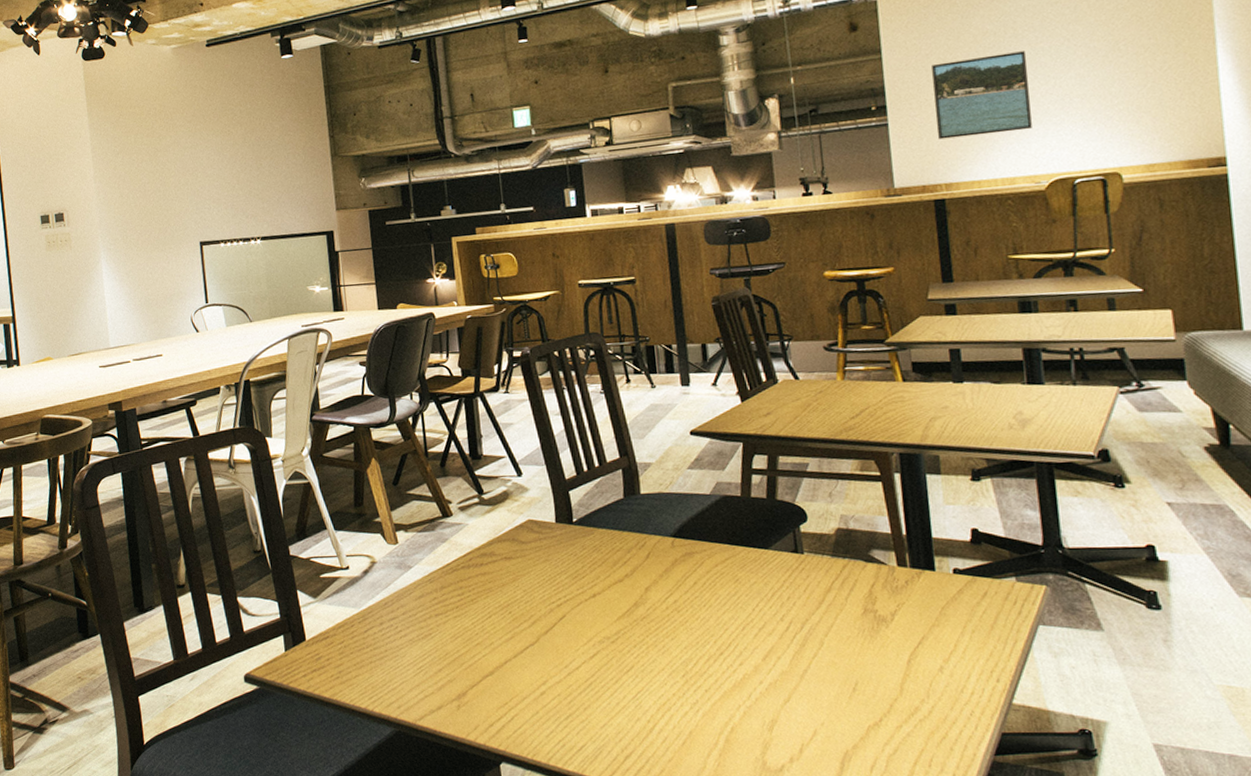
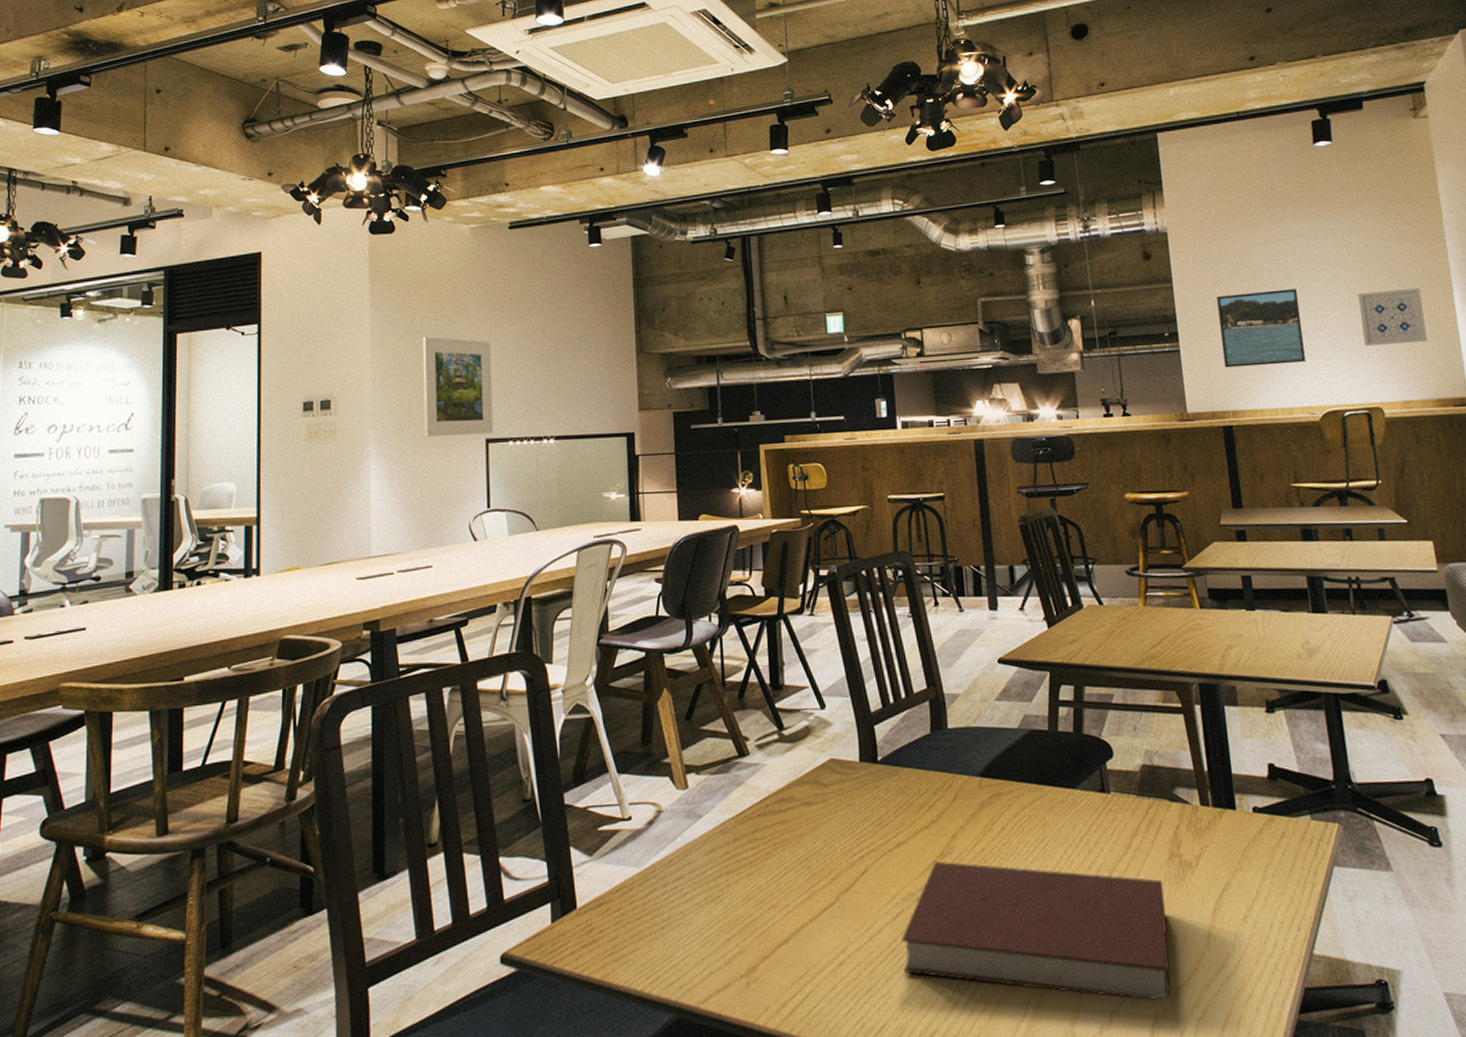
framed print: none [137,151,206,242] -> present [422,336,493,437]
notebook: none [598,610,863,736] -> present [901,861,1171,1000]
wall art: none [1097,39,1180,109] -> present [1357,287,1427,347]

